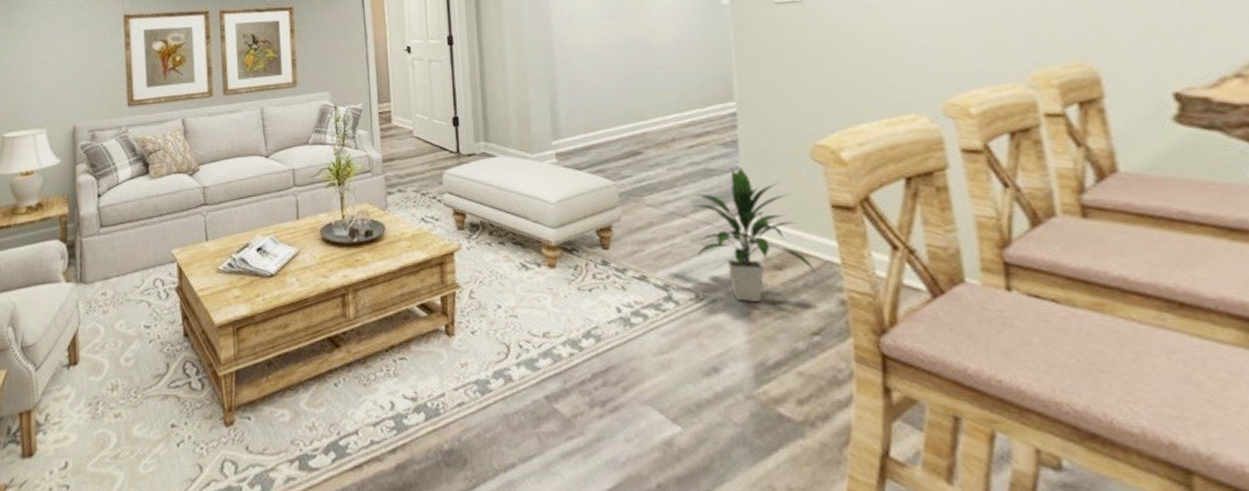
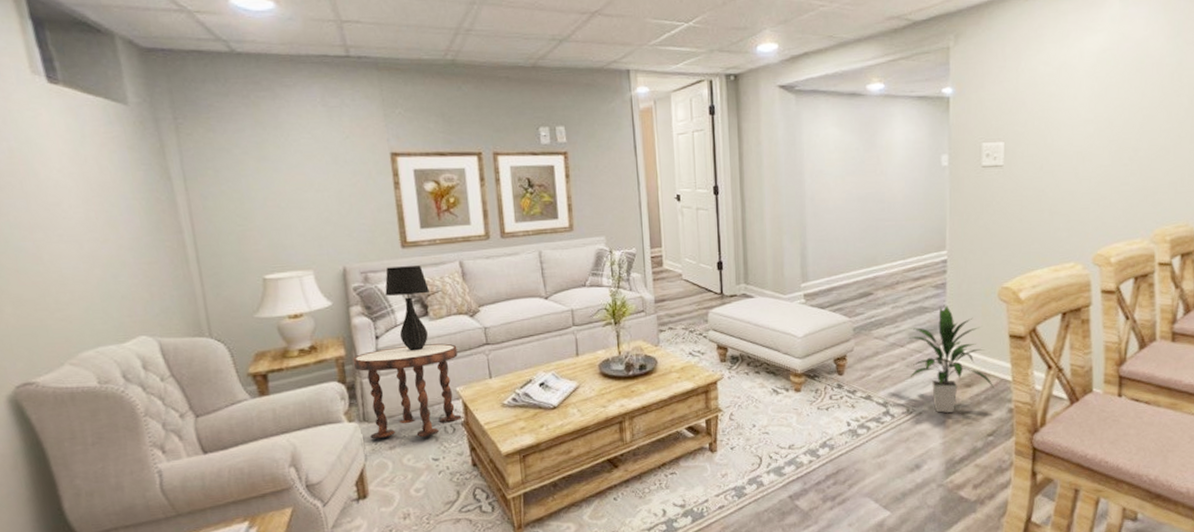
side table: none [75,203,176,302] -> present [352,343,462,439]
table lamp: none [110,124,151,211] -> present [385,266,429,351]

